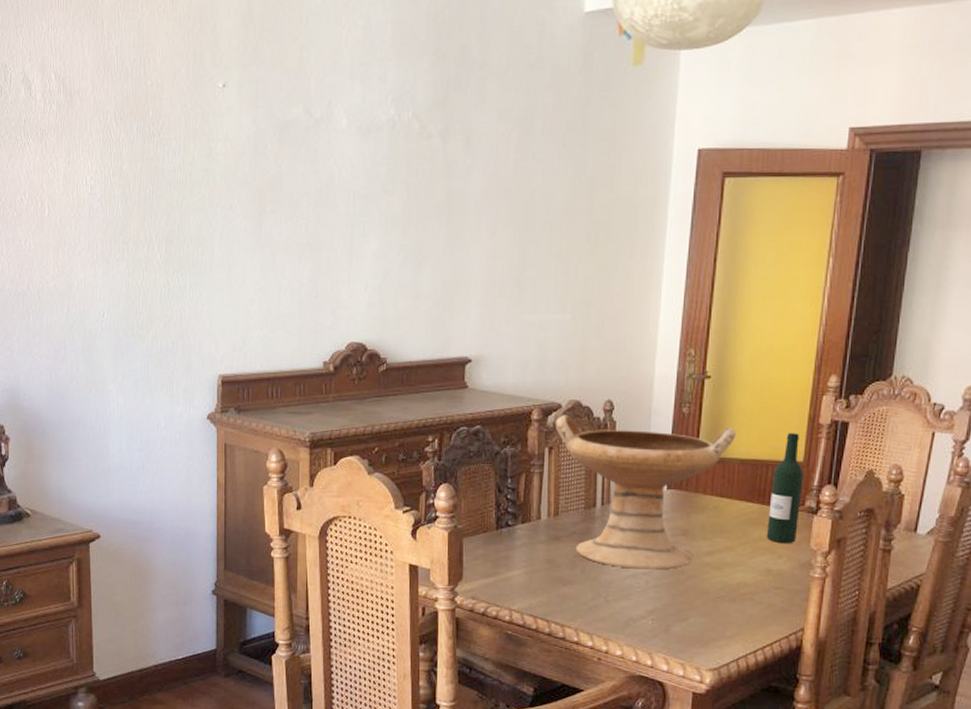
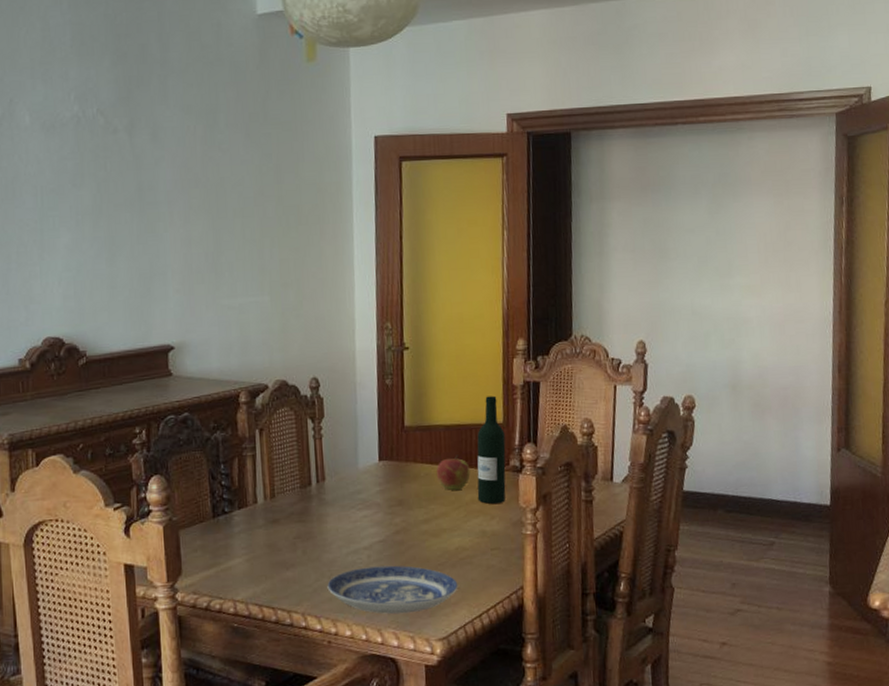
decorative bowl: present [555,414,737,570] -> none [263,395,439,545]
plate: none [602,592,736,641] -> present [327,565,458,614]
apple: none [726,490,762,525] -> present [437,454,471,490]

